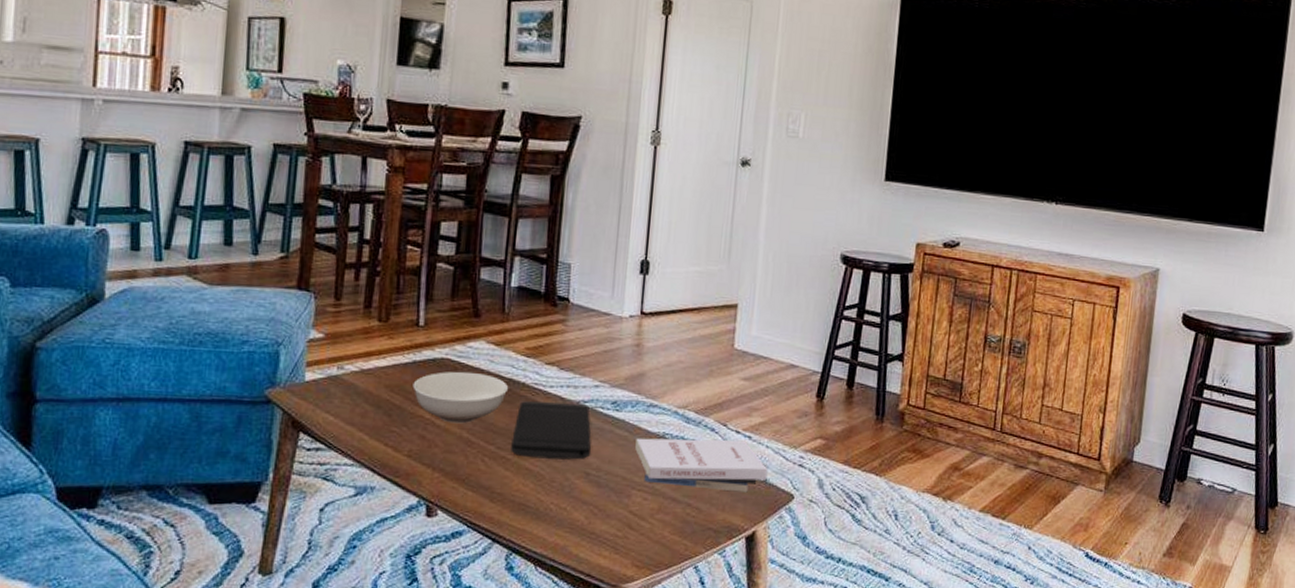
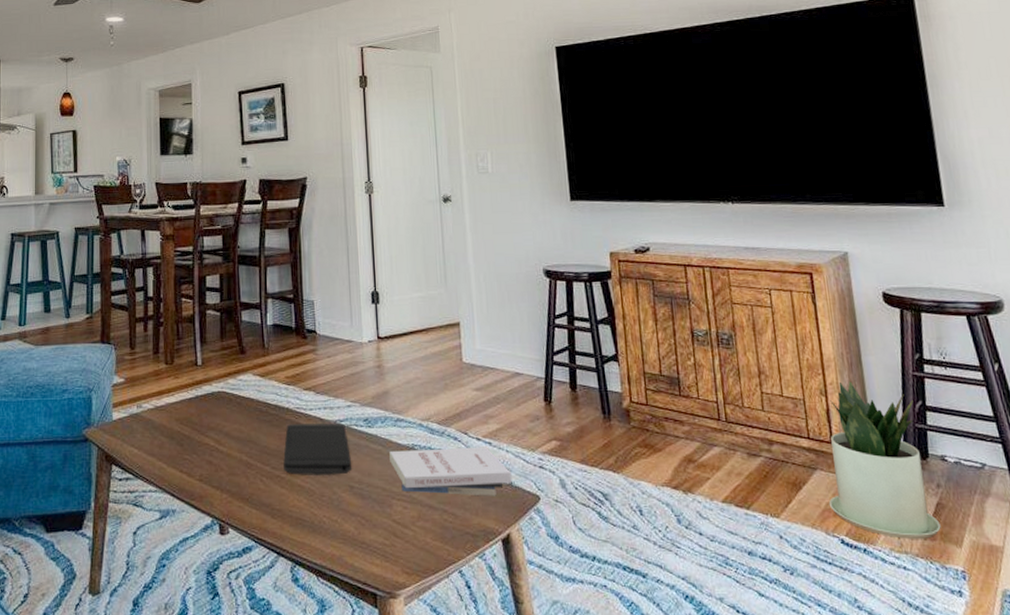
bowl: present [412,371,509,424] -> none [197,402,276,448]
planter: none [1082,400,1185,556] -> present [828,381,941,539]

